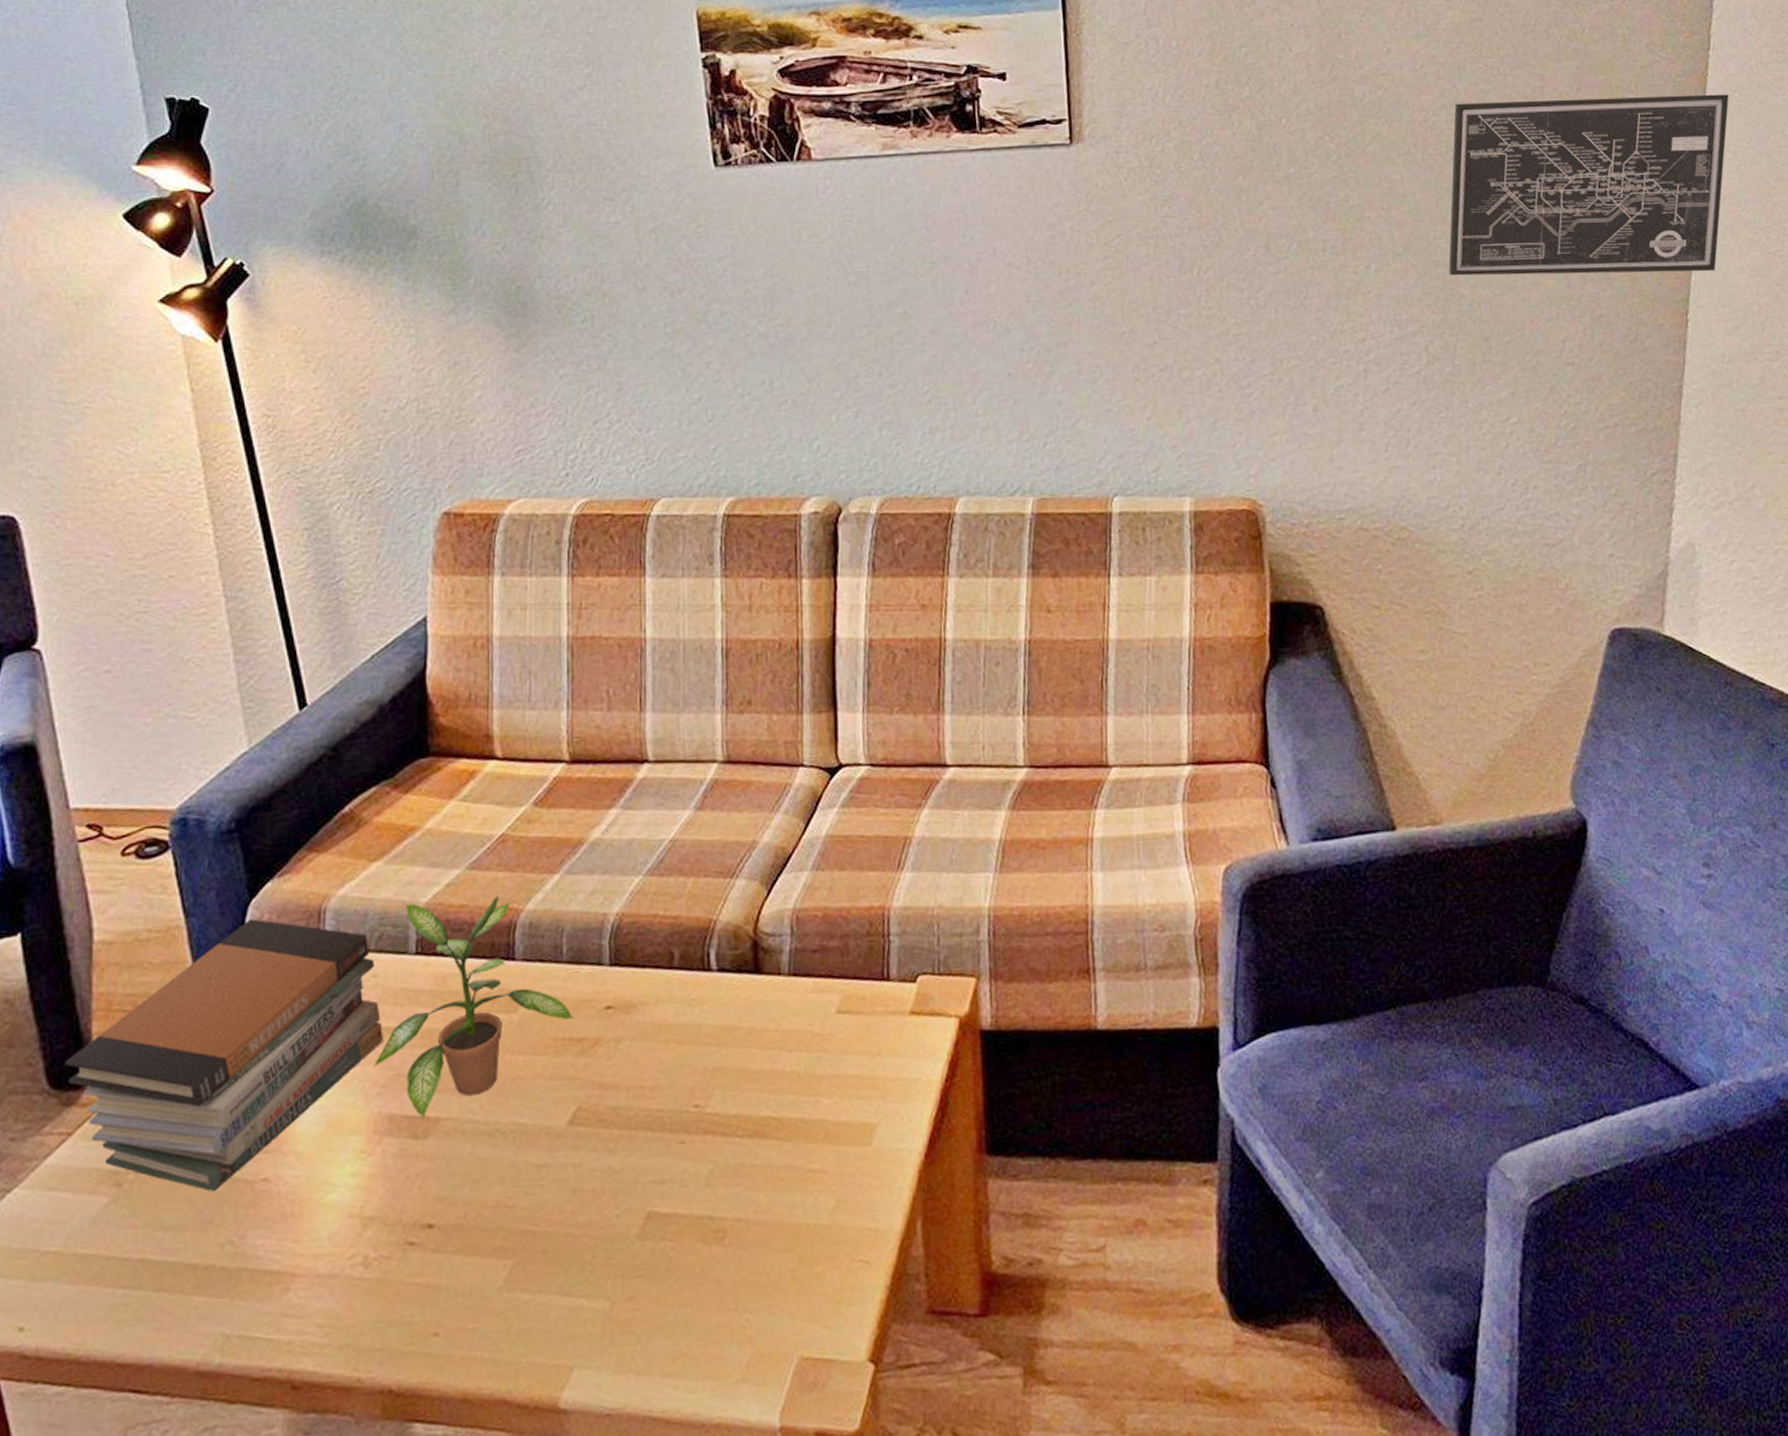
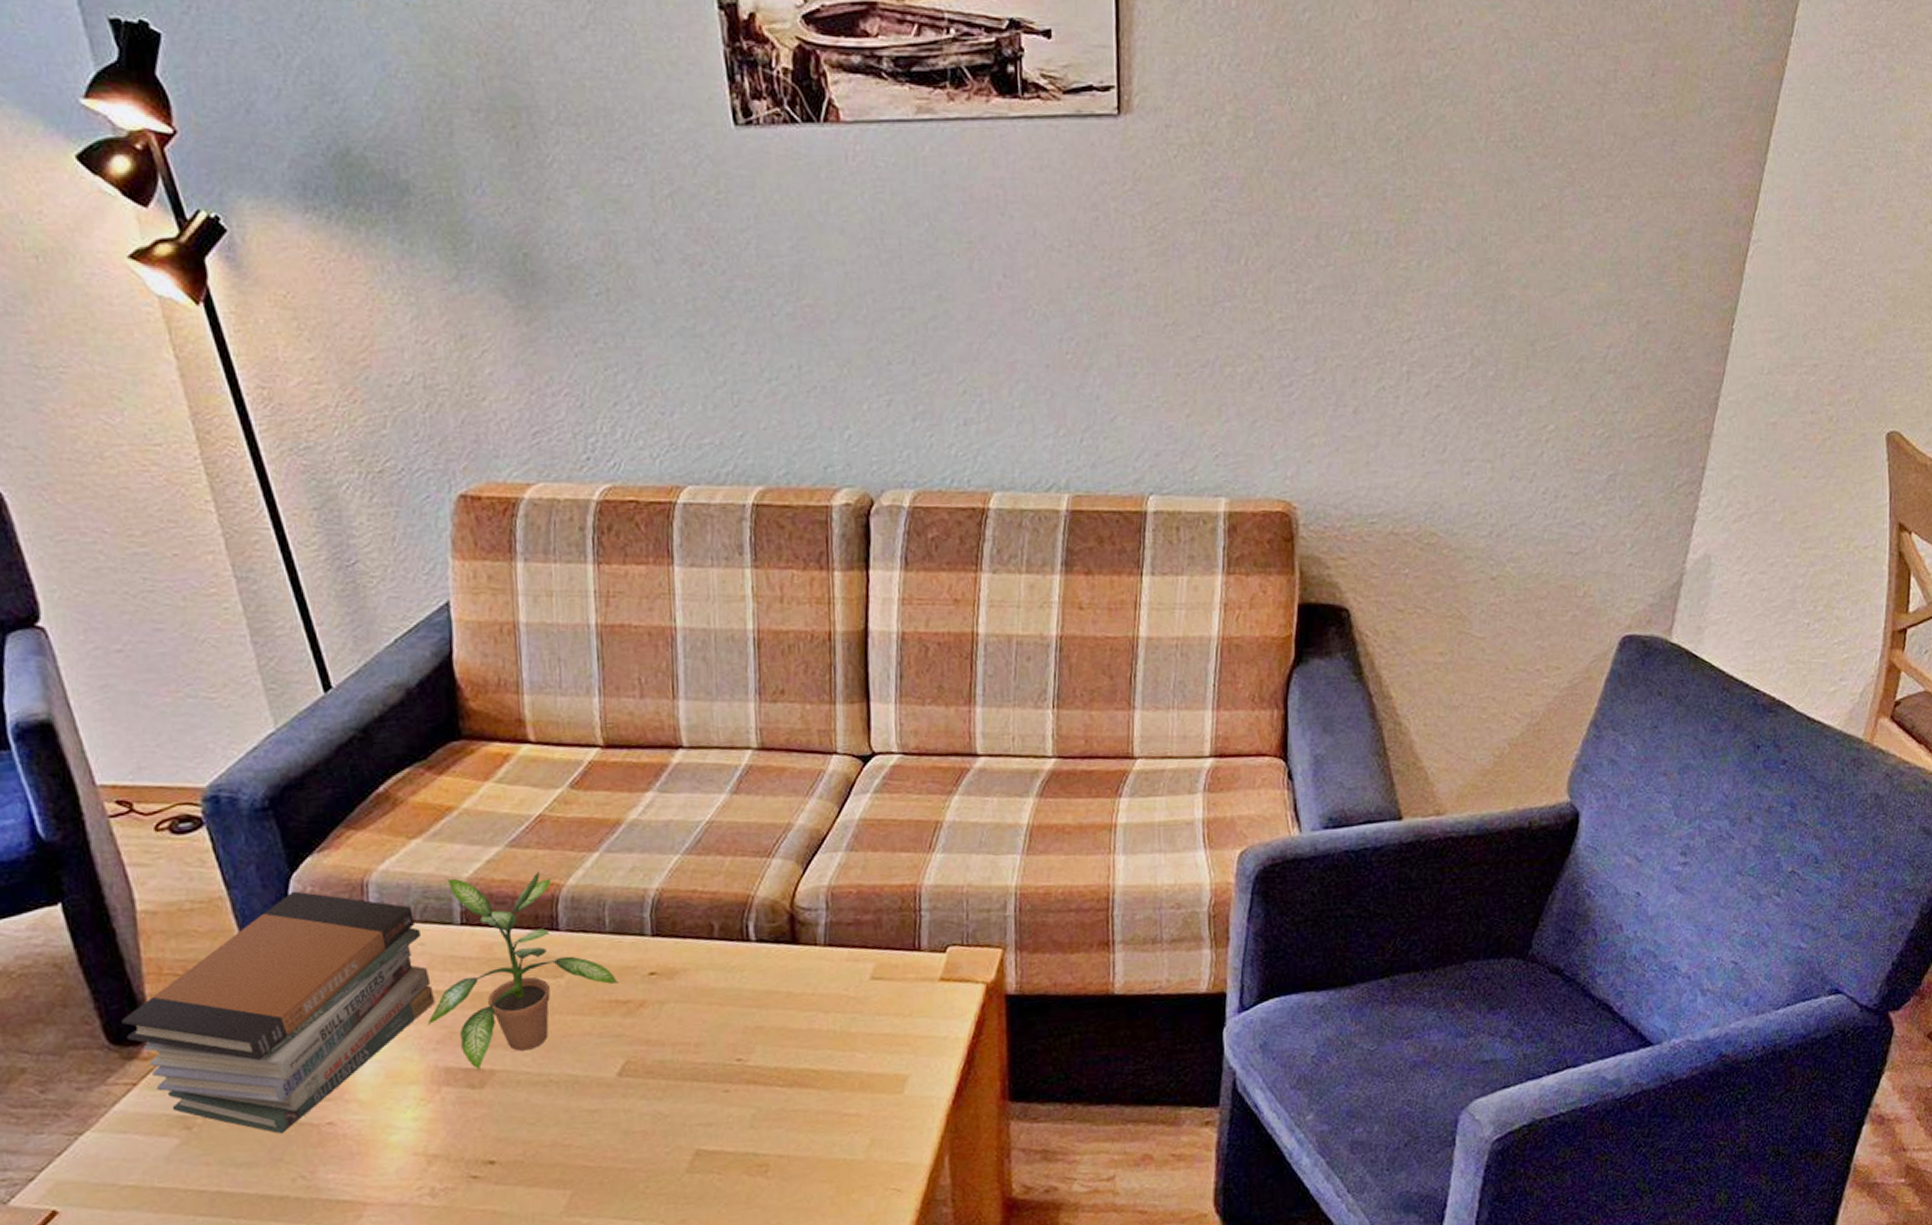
wall art: present [1448,94,1730,276] -> none [1501,85,1806,279]

